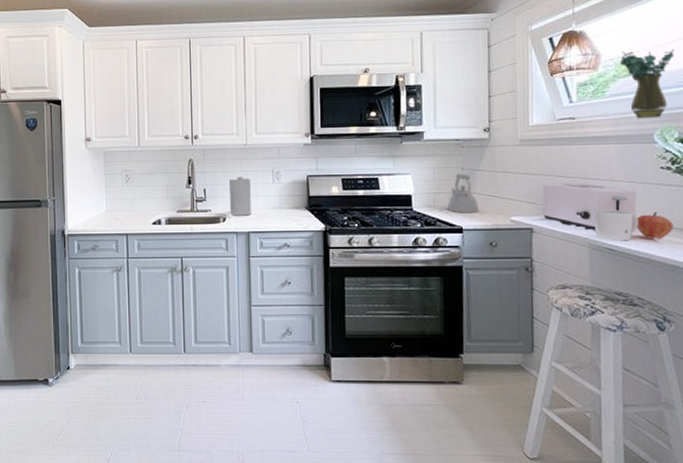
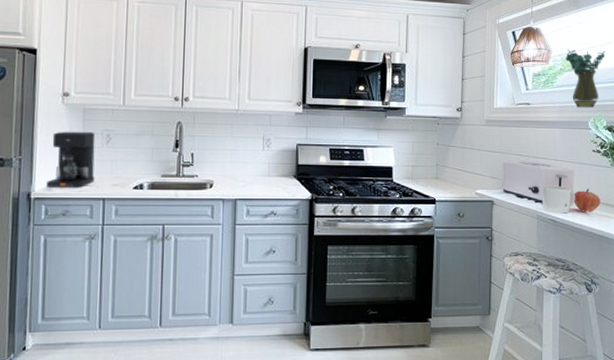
coffee maker: none [77,172,118,226] -> present [47,131,96,189]
paper towel holder: present [228,177,251,216] -> none [217,142,240,182]
kettle: present [447,173,479,213] -> none [423,148,450,186]

